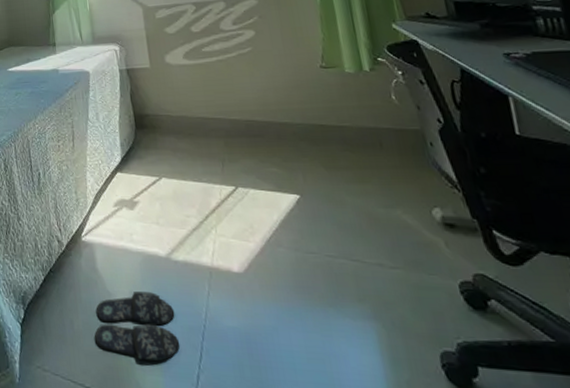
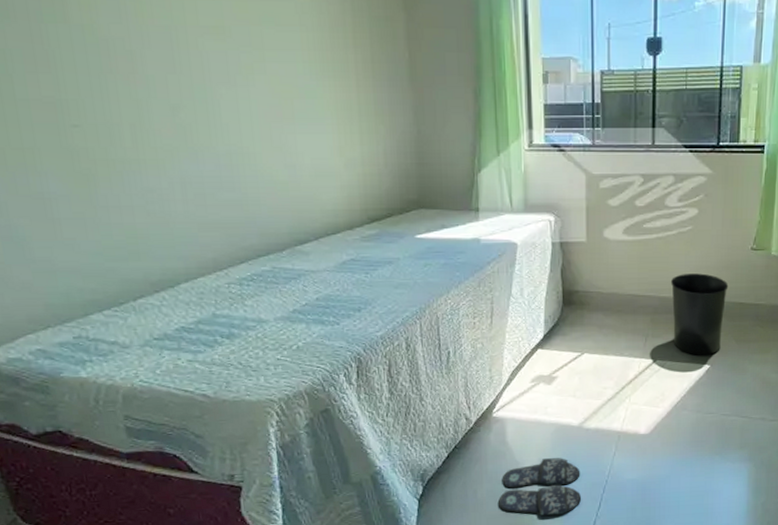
waste bin: none [238,94,308,183] -> present [670,273,729,355]

